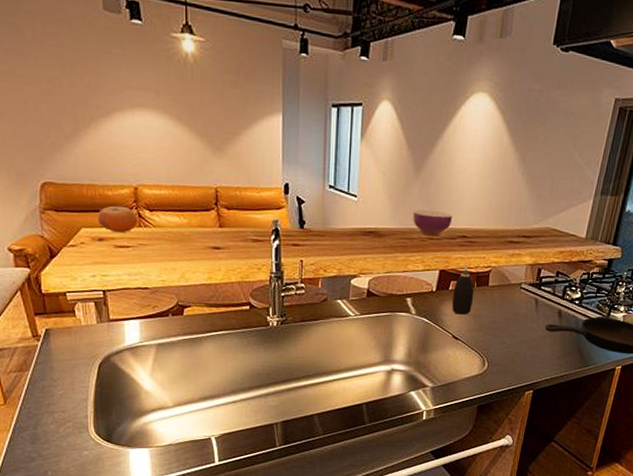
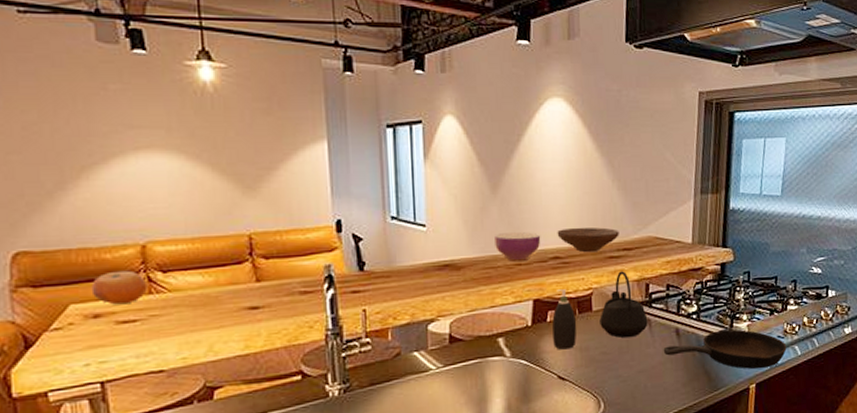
wooden bowl: none [467,212,522,235] -> present [557,227,619,252]
kettle: none [493,255,536,313] -> present [599,271,648,338]

